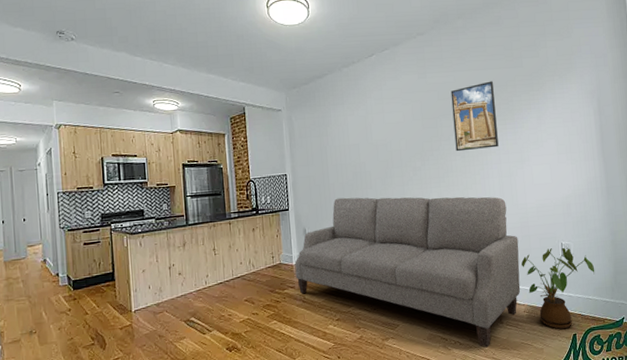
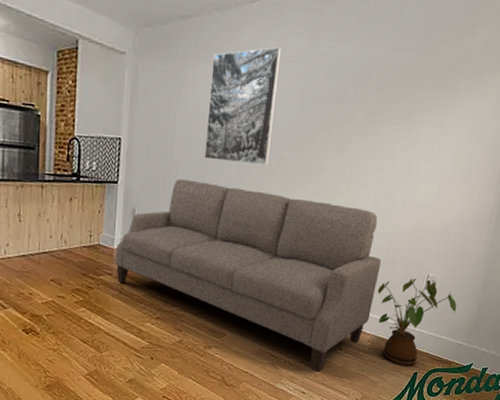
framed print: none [347,84,407,179] -> present [204,46,282,166]
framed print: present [450,81,499,152] -> none [334,65,399,151]

